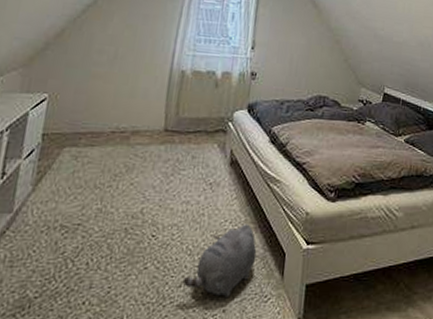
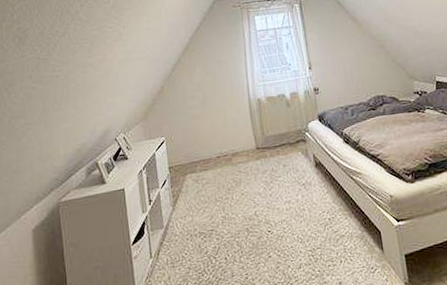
plush toy: present [182,224,257,299] -> none [301,212,357,273]

